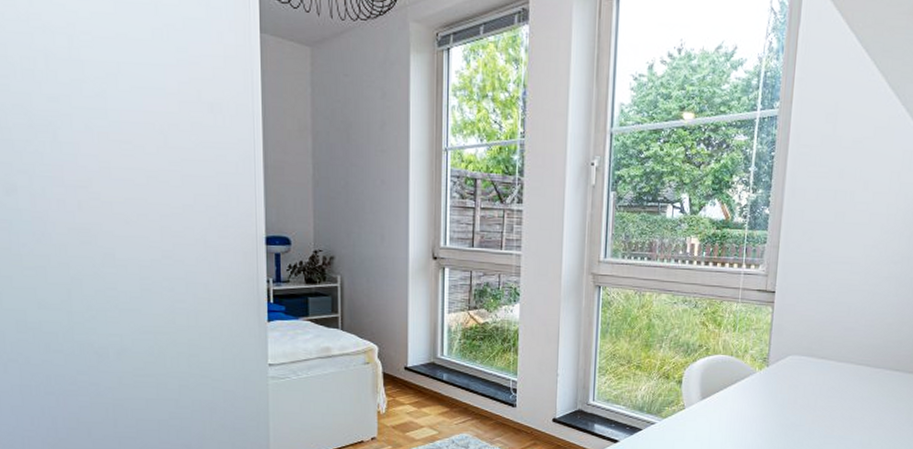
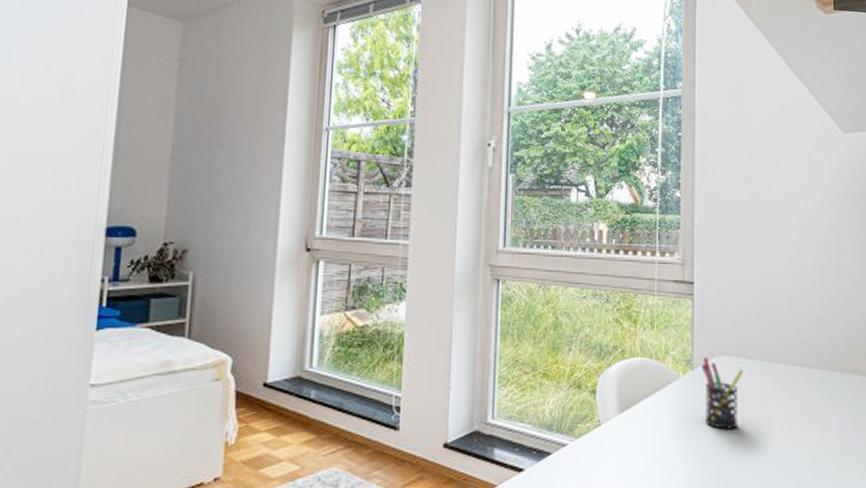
pen holder: none [776,356,814,416] -> present [701,356,744,429]

